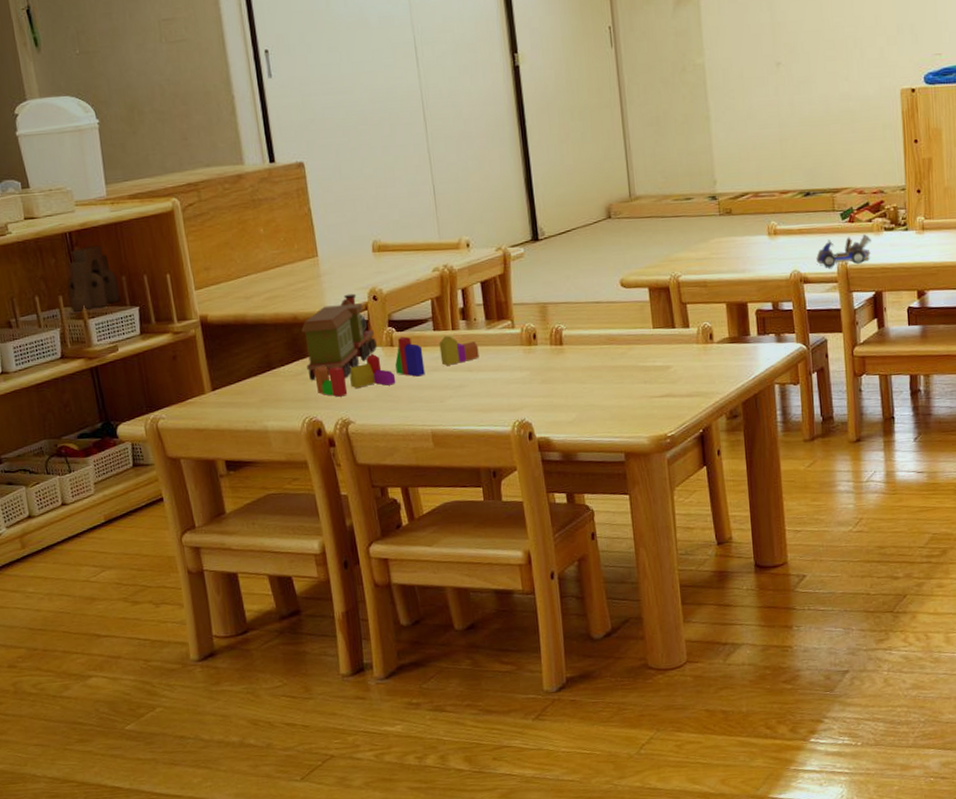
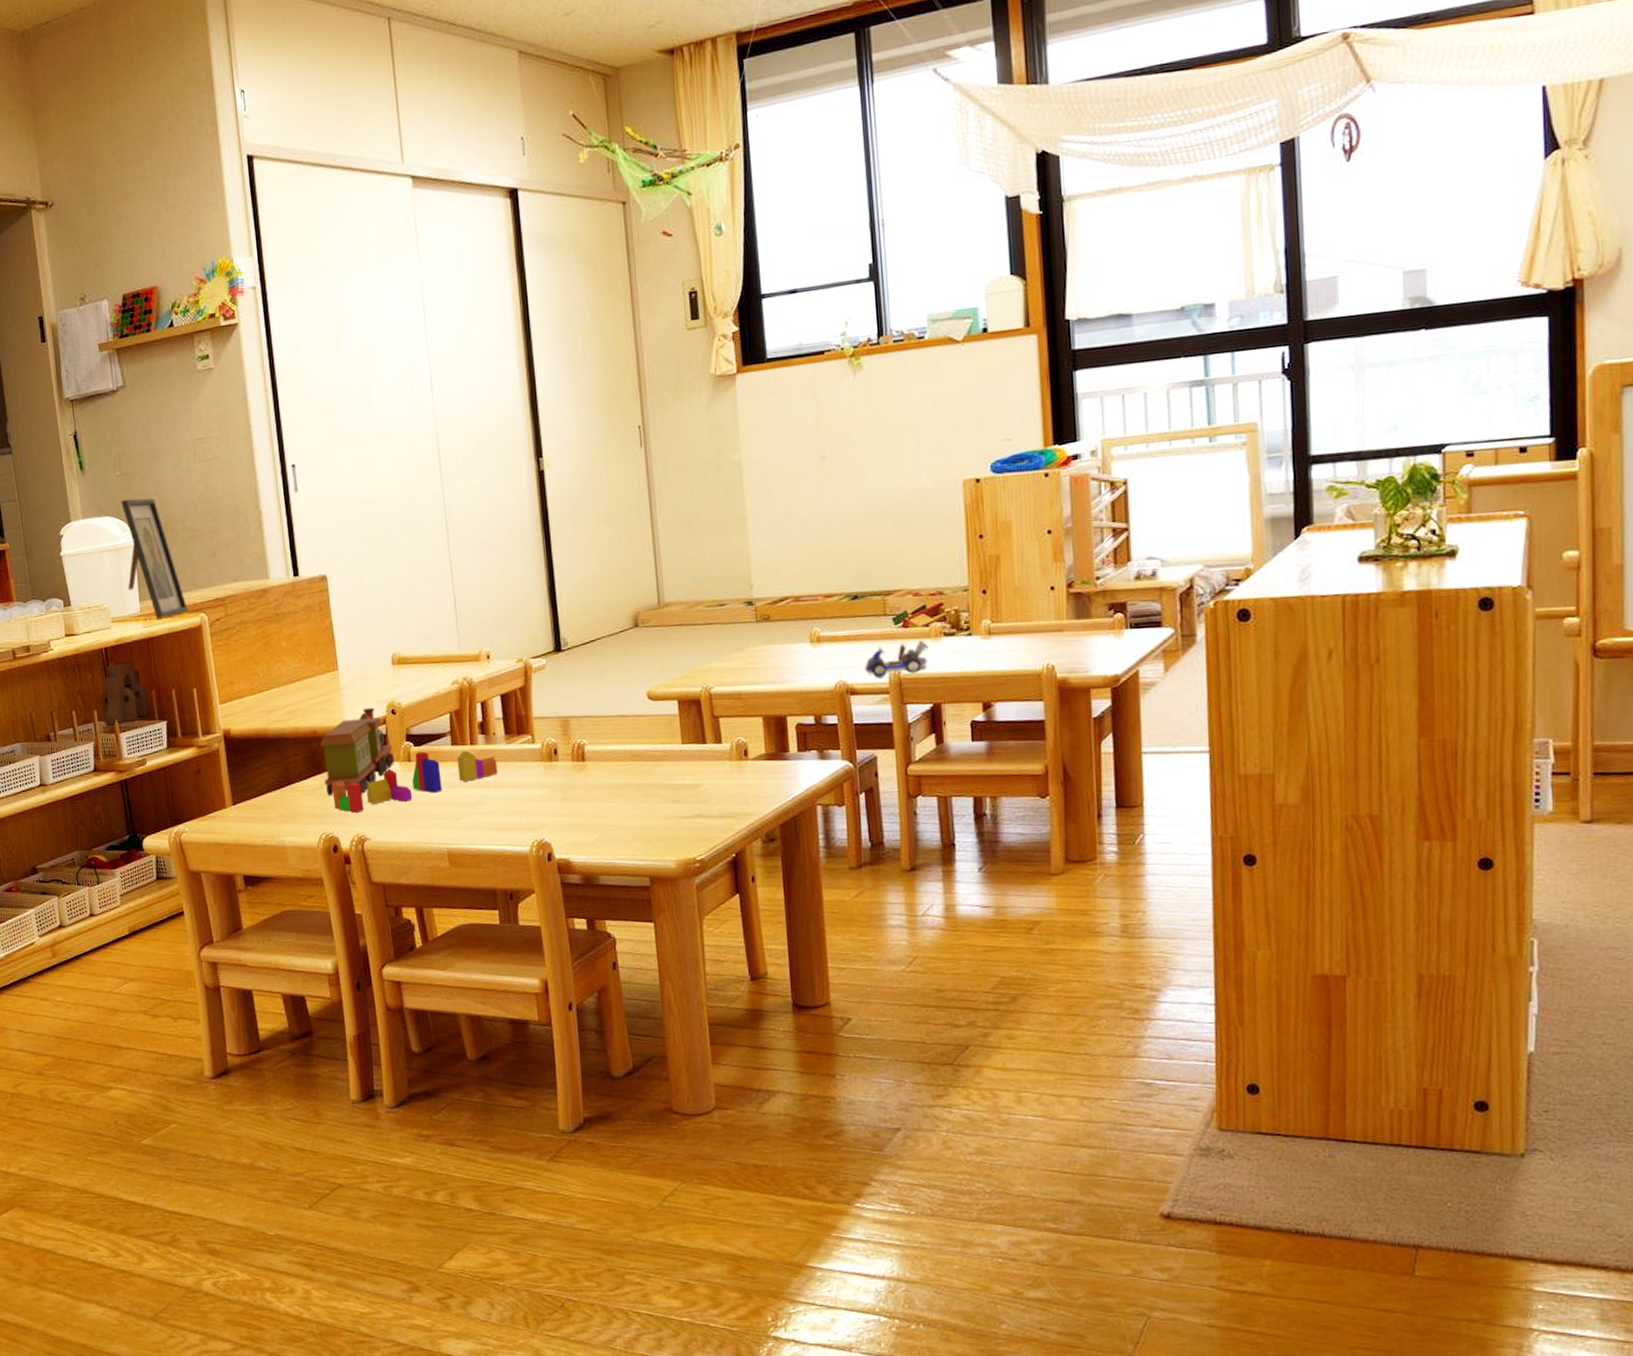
picture frame: none [81,78,159,203] -> present [121,498,188,619]

